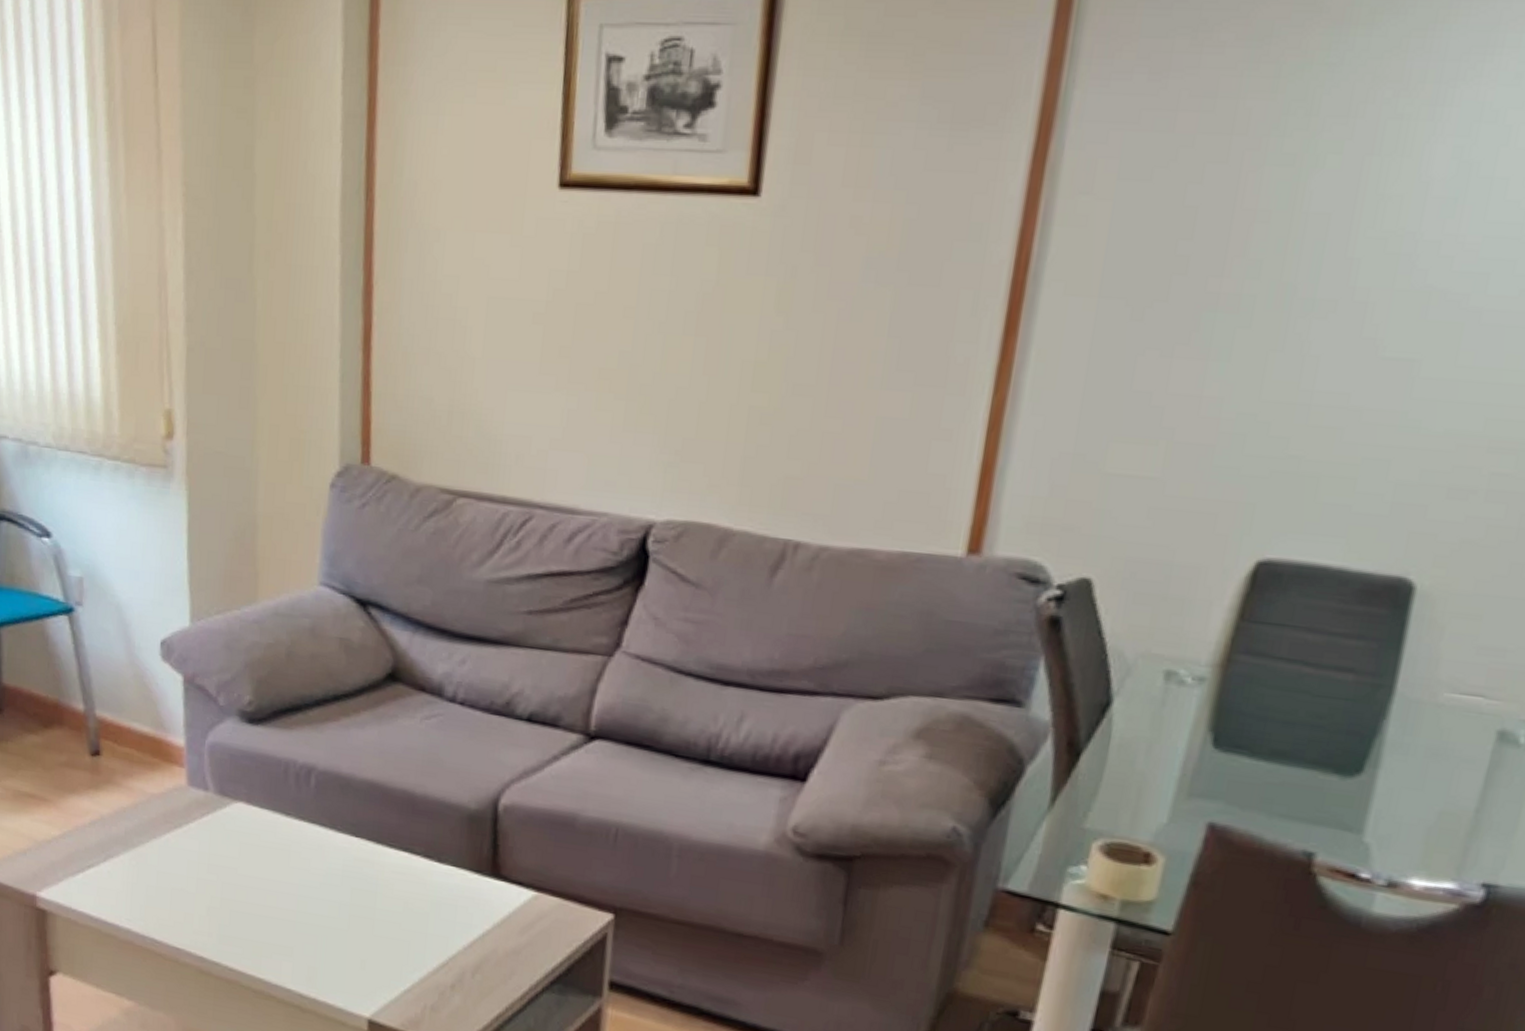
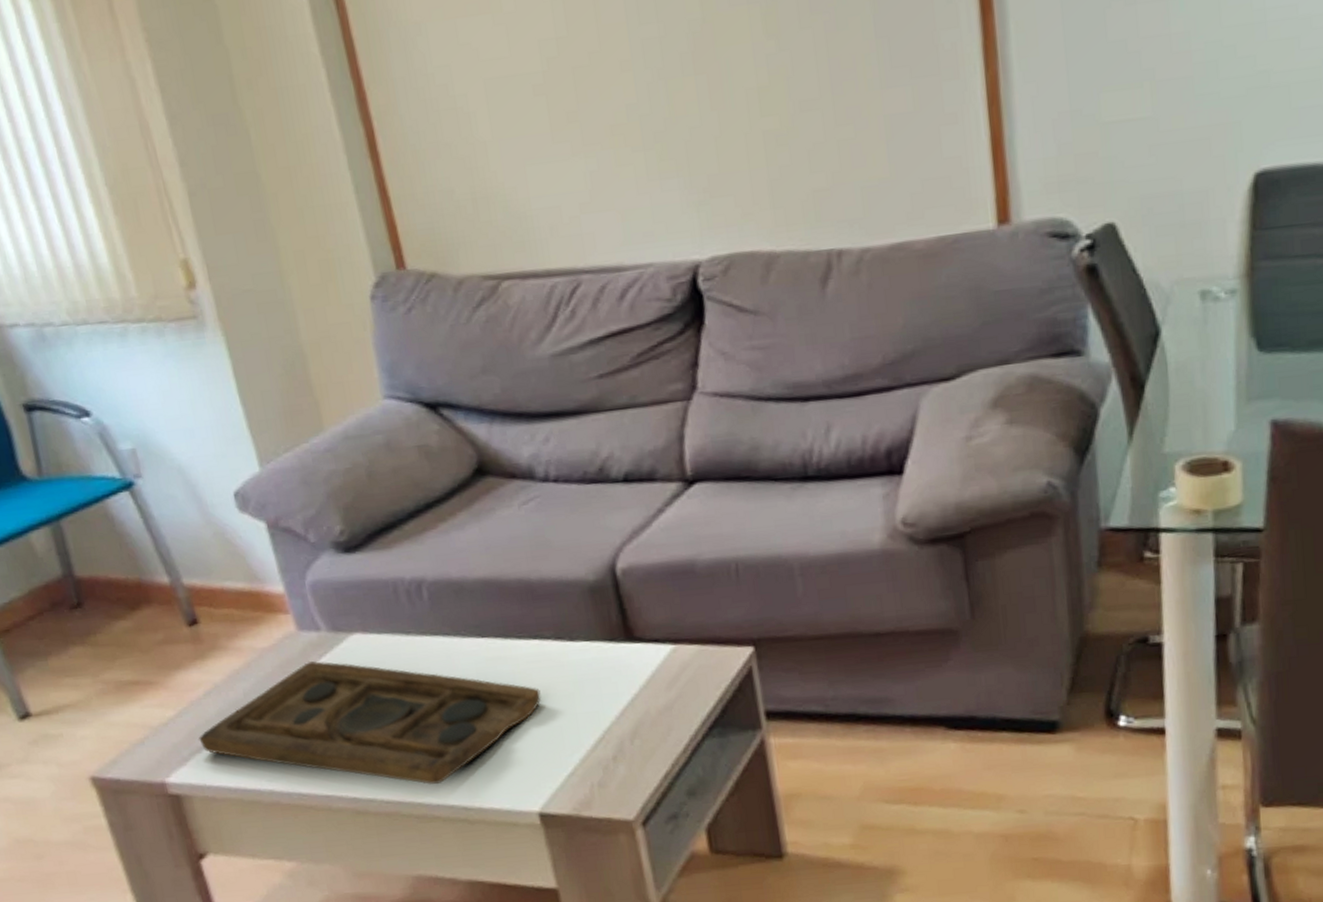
decorative tray: none [75,816,398,966] -> present [199,661,542,785]

